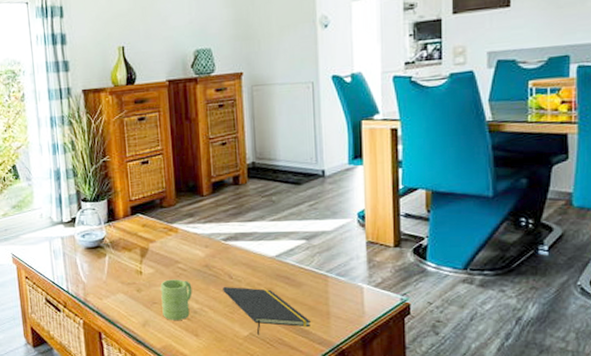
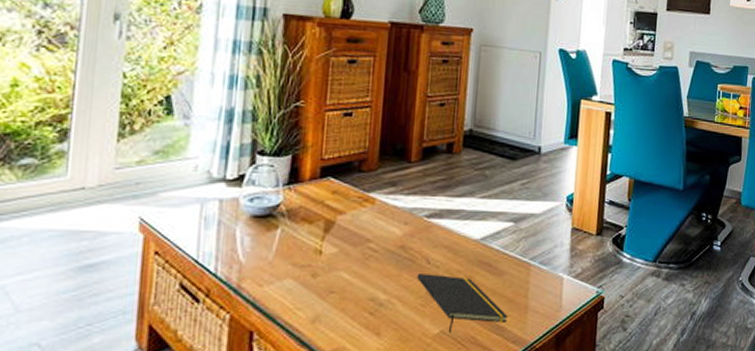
mug: present [160,279,192,321] -> none [340,262,382,316]

